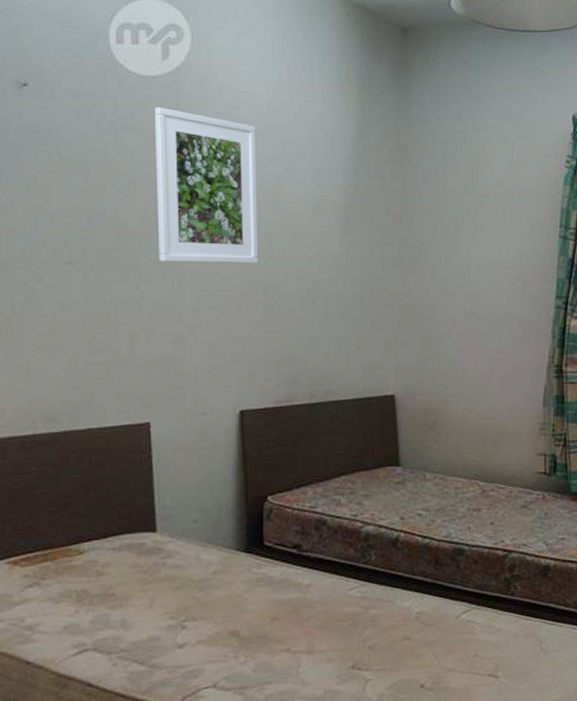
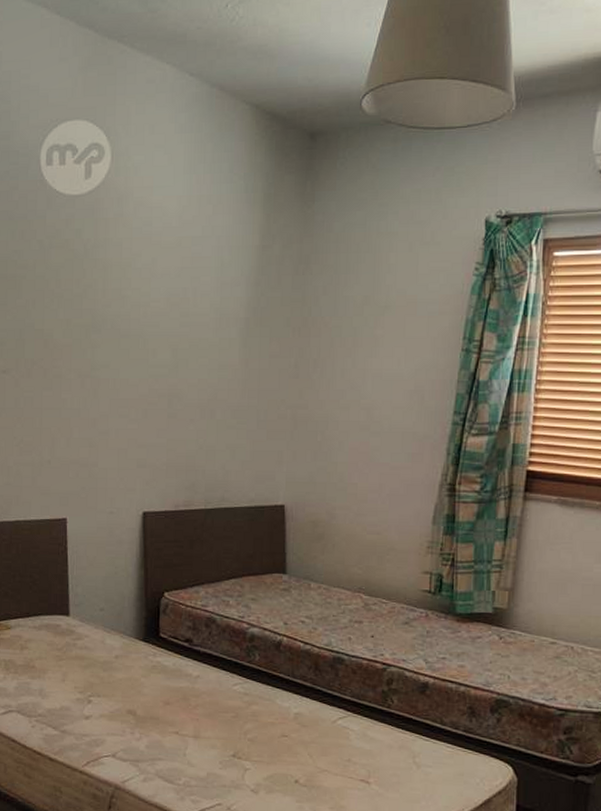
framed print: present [154,107,259,264] -> none [77,225,167,375]

